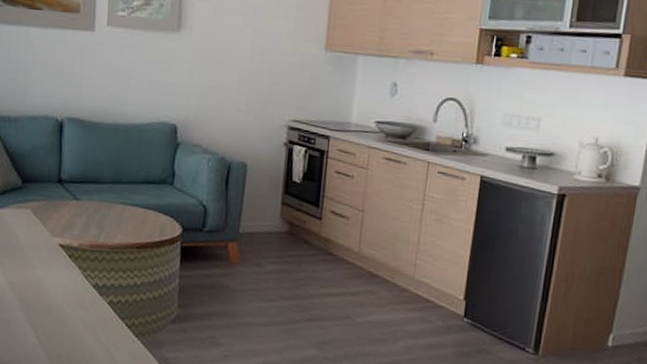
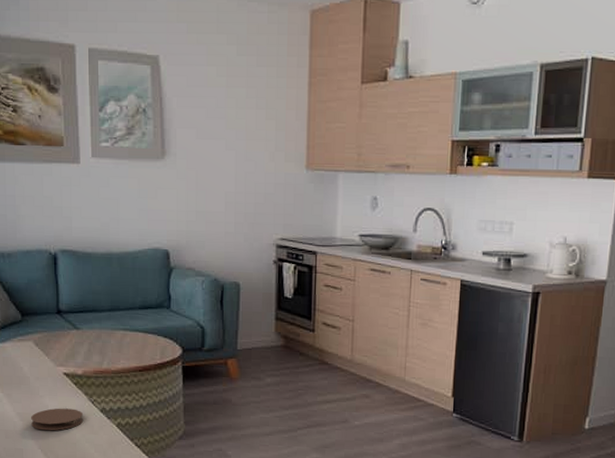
coaster: none [21,280,75,304] -> present [31,408,83,431]

